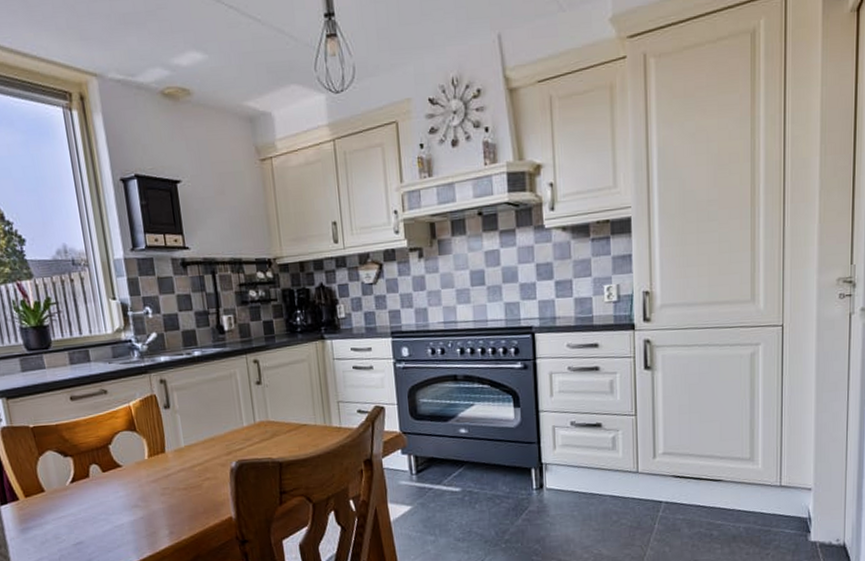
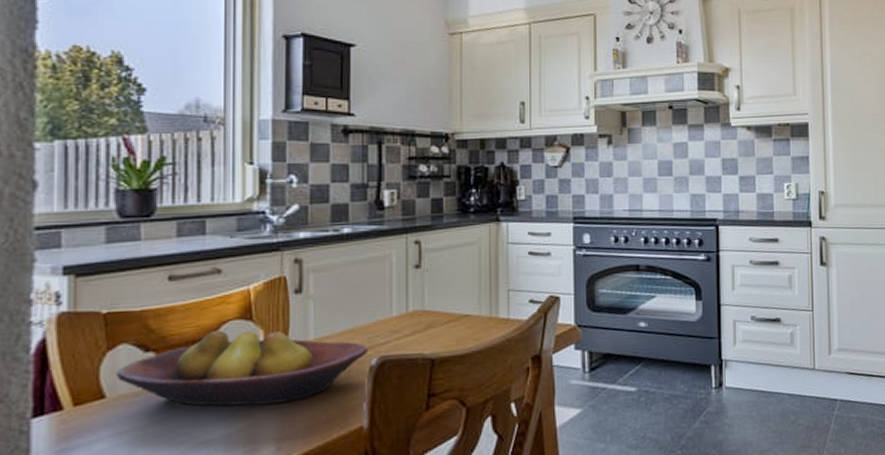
fruit bowl: none [48,439,228,499] -> present [116,330,369,407]

